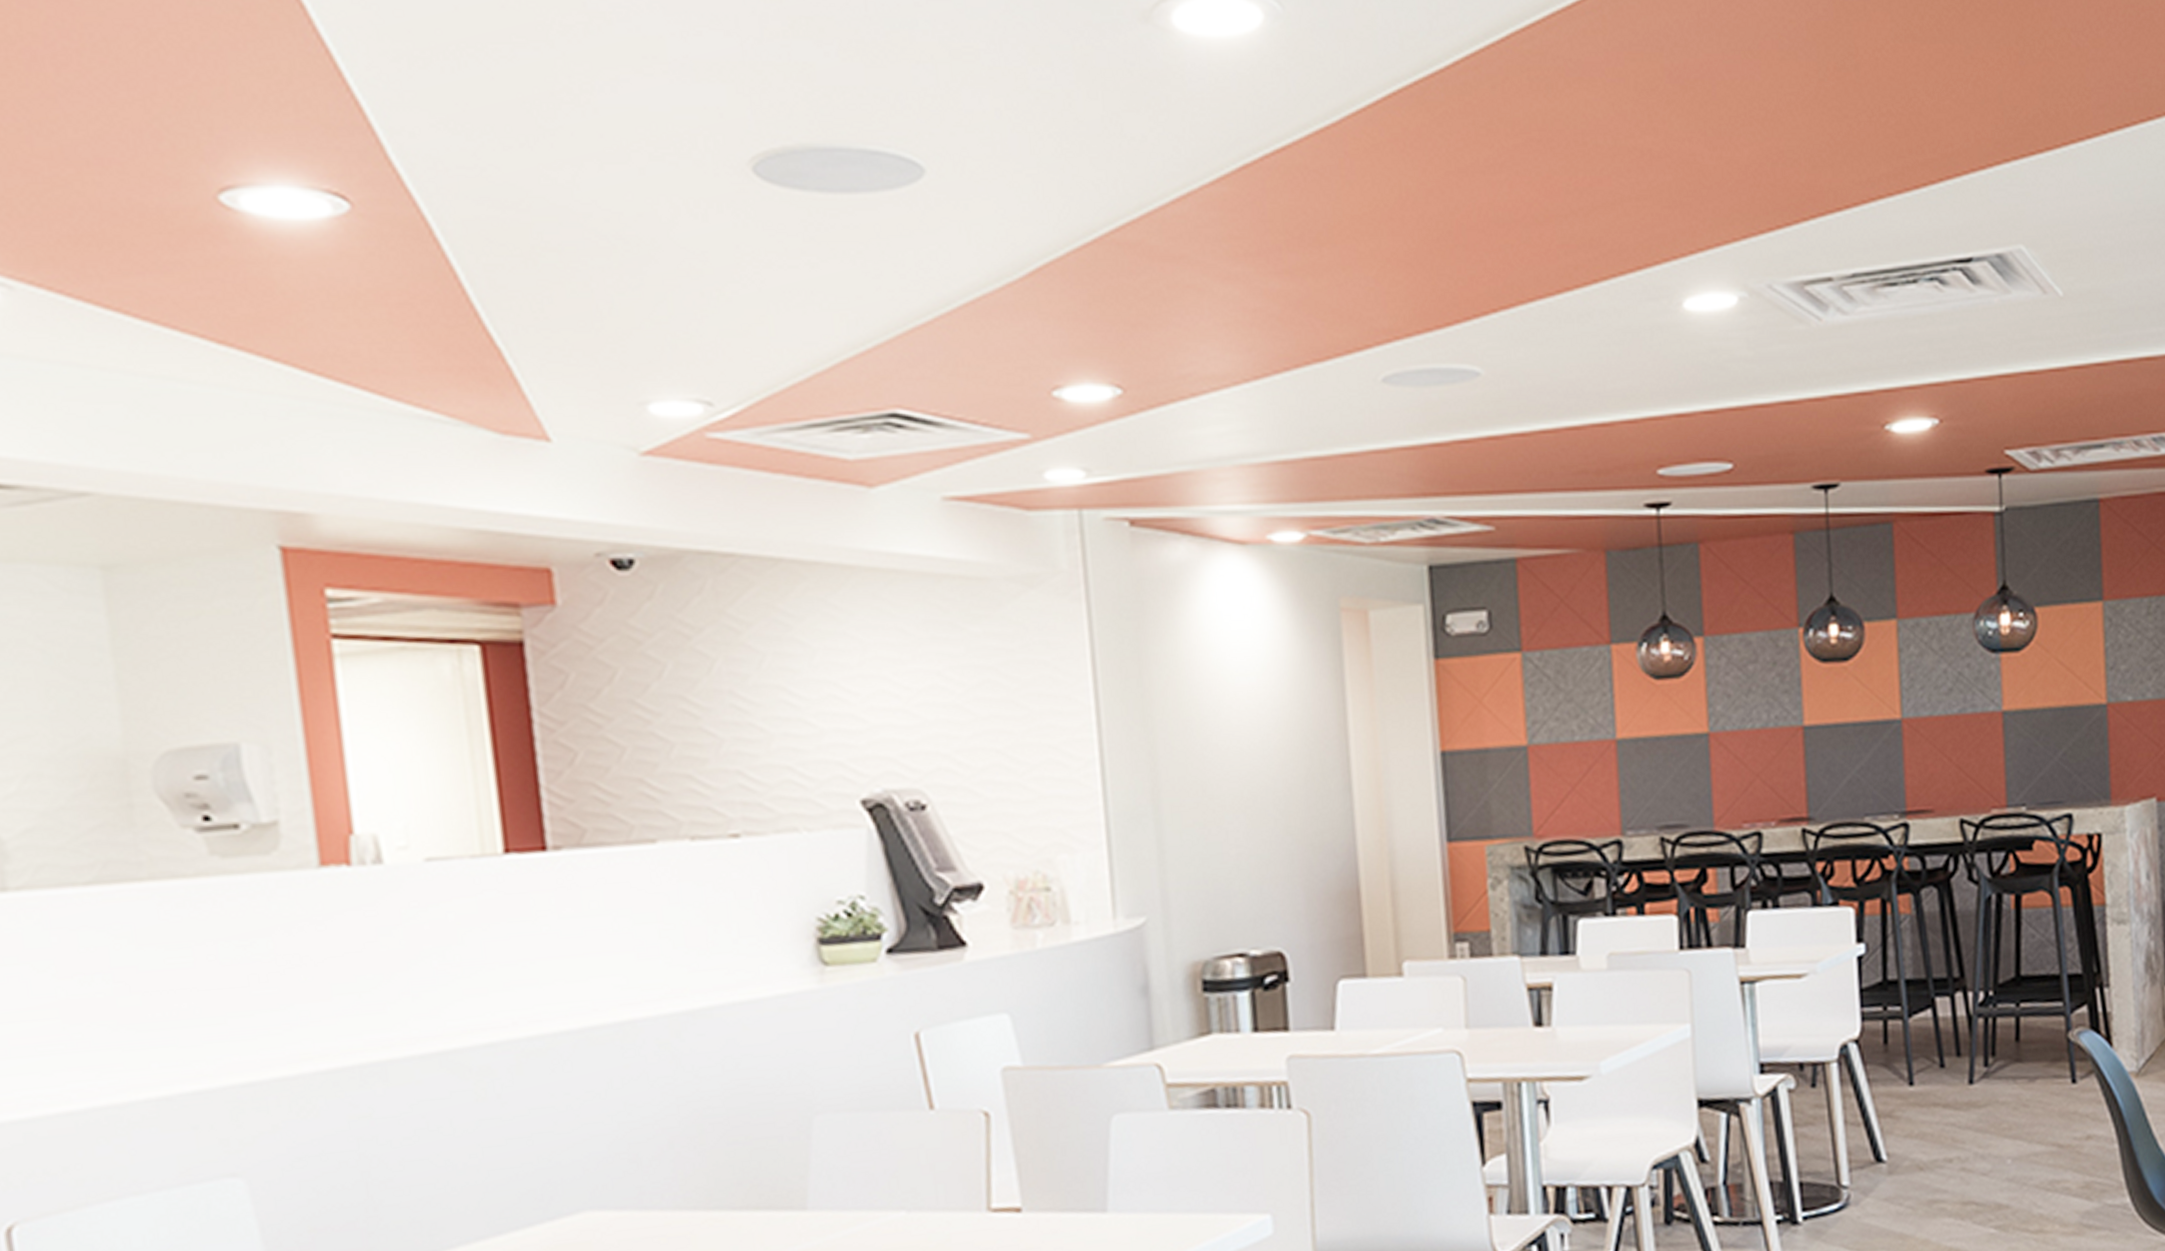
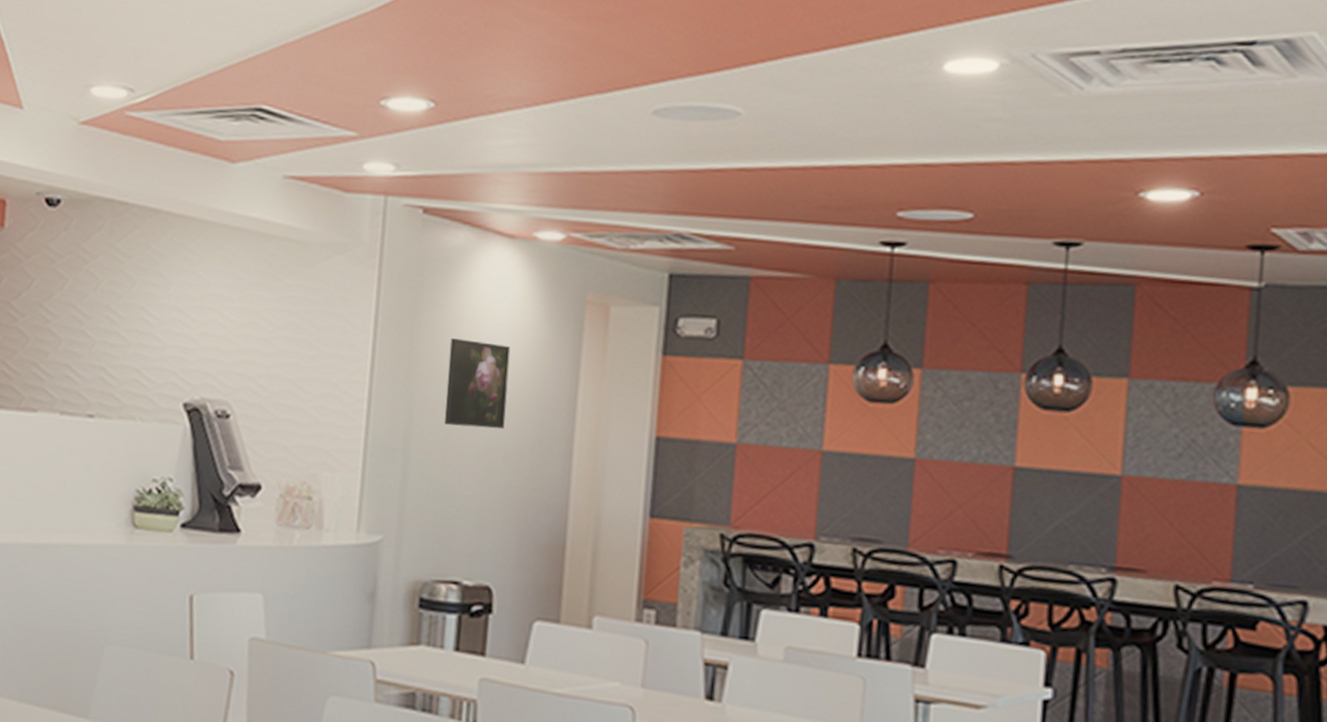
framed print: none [1189,671,1269,775] -> present [444,338,511,430]

